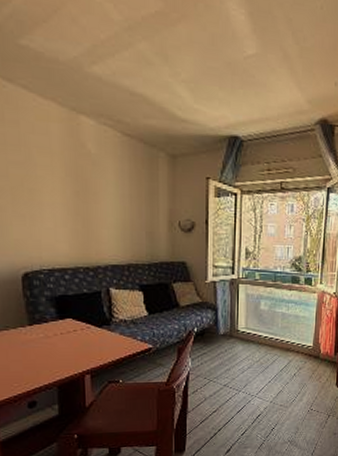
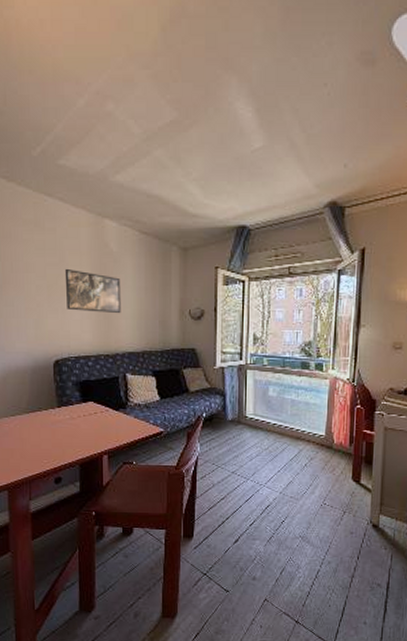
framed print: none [32,168,102,223] -> present [64,268,121,314]

